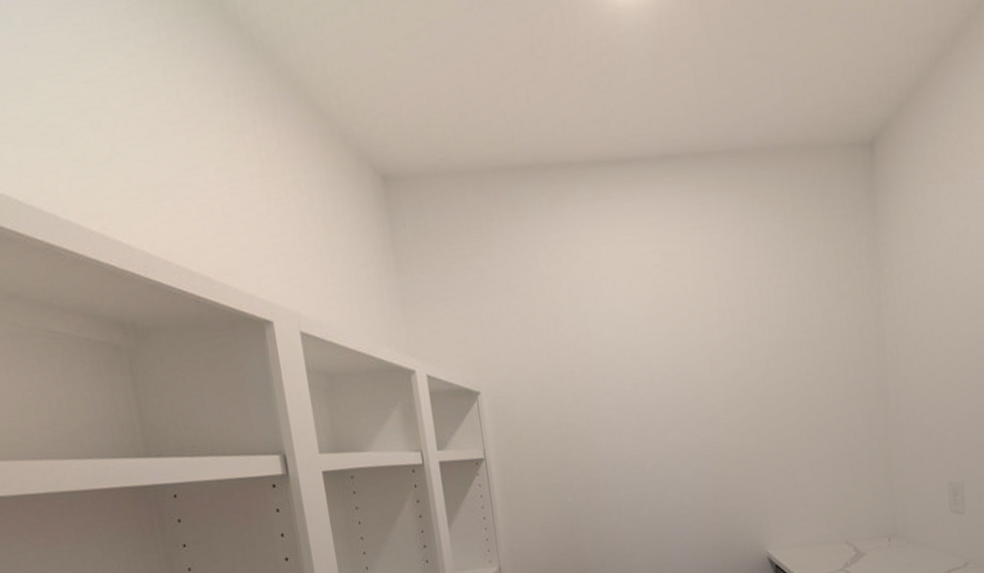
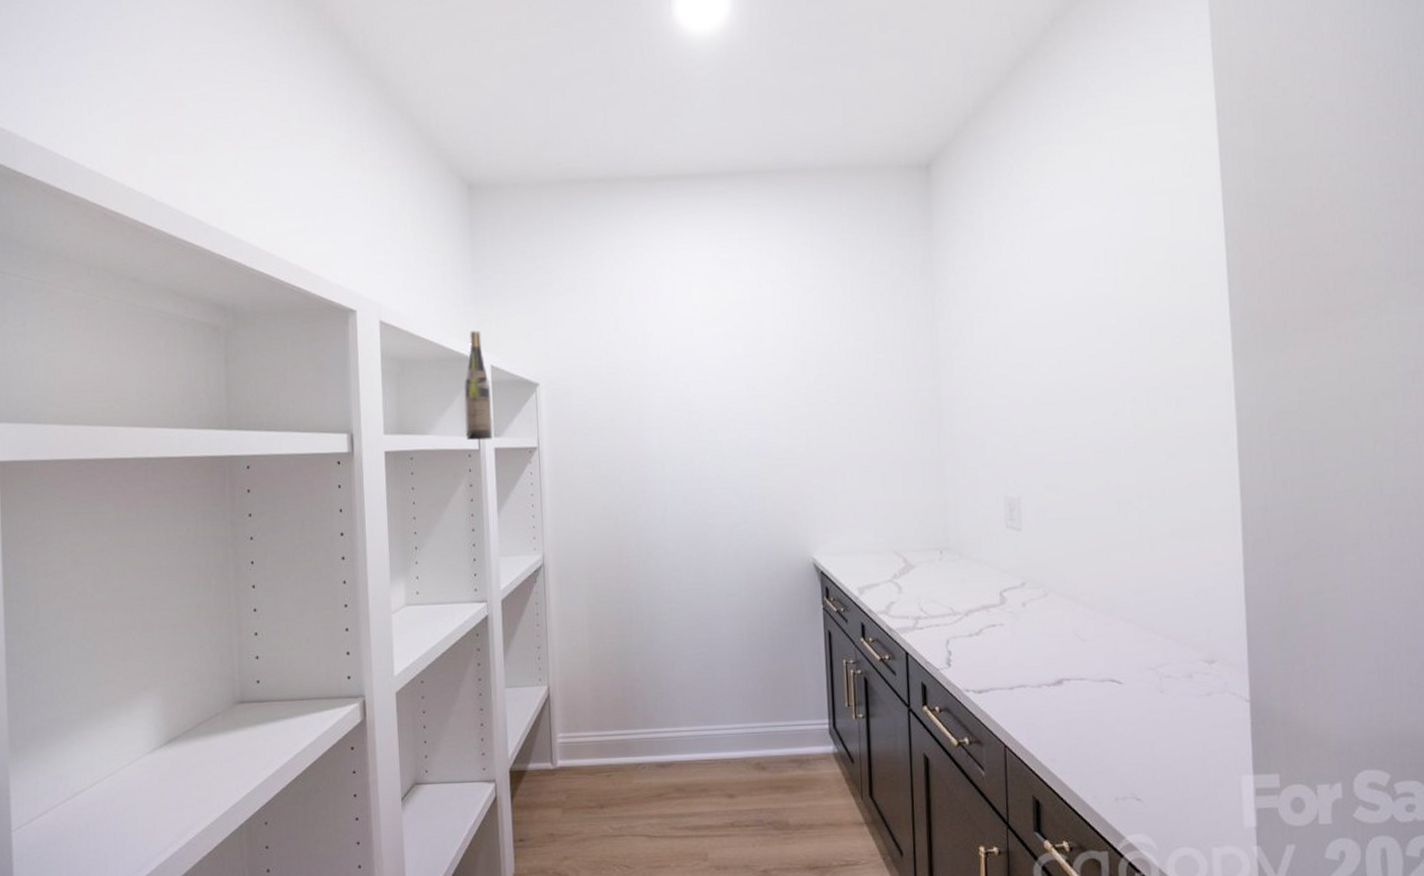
wine bottle: none [400,338,437,456] -> present [464,331,493,441]

